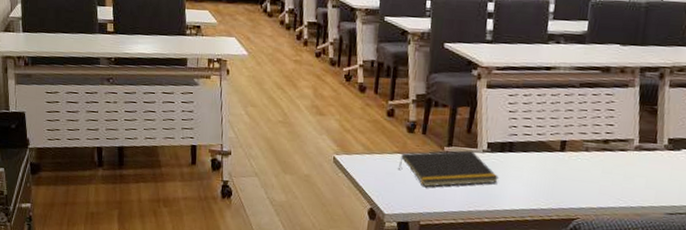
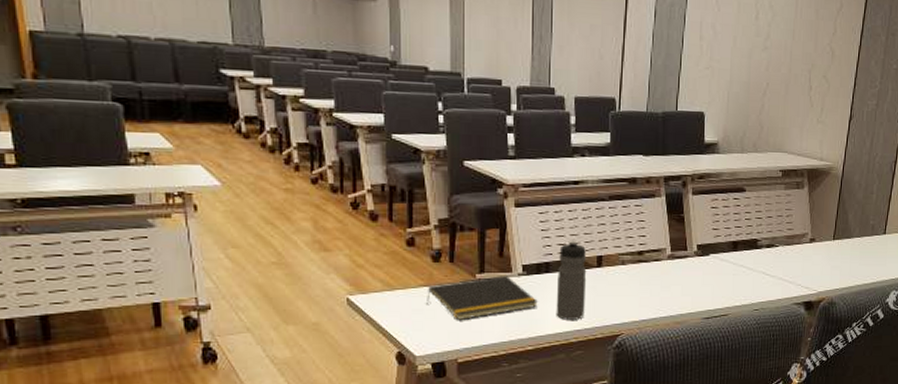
water bottle: none [514,123,551,200] -> present [556,240,587,320]

